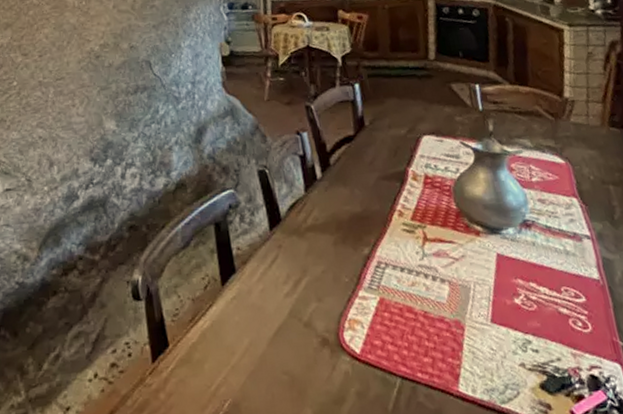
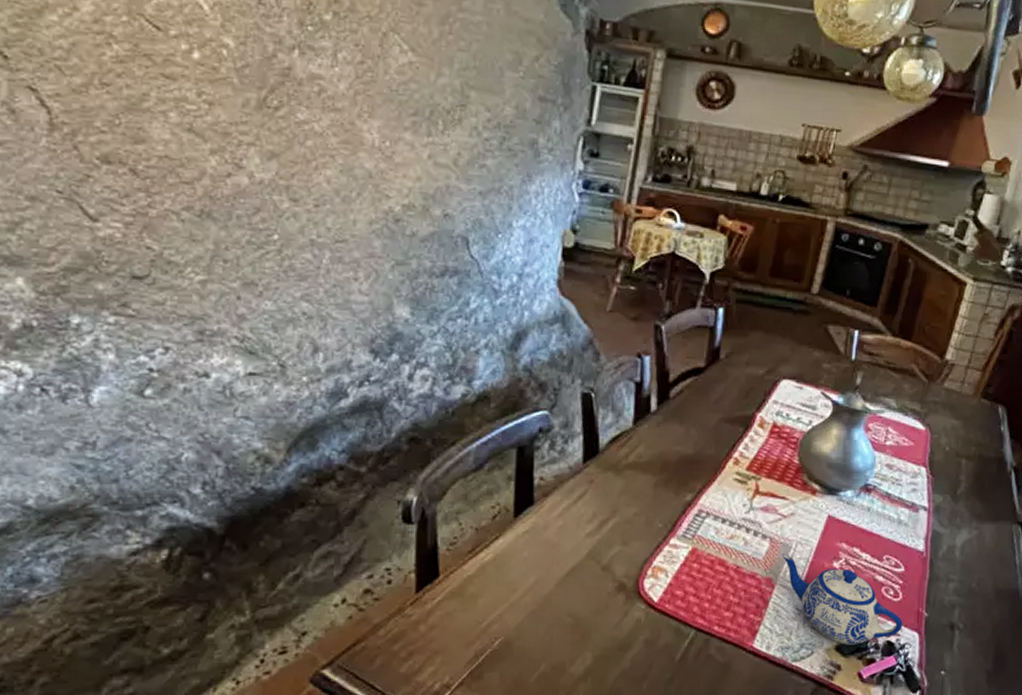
teapot: none [463,295,602,383] -> present [782,554,903,645]

